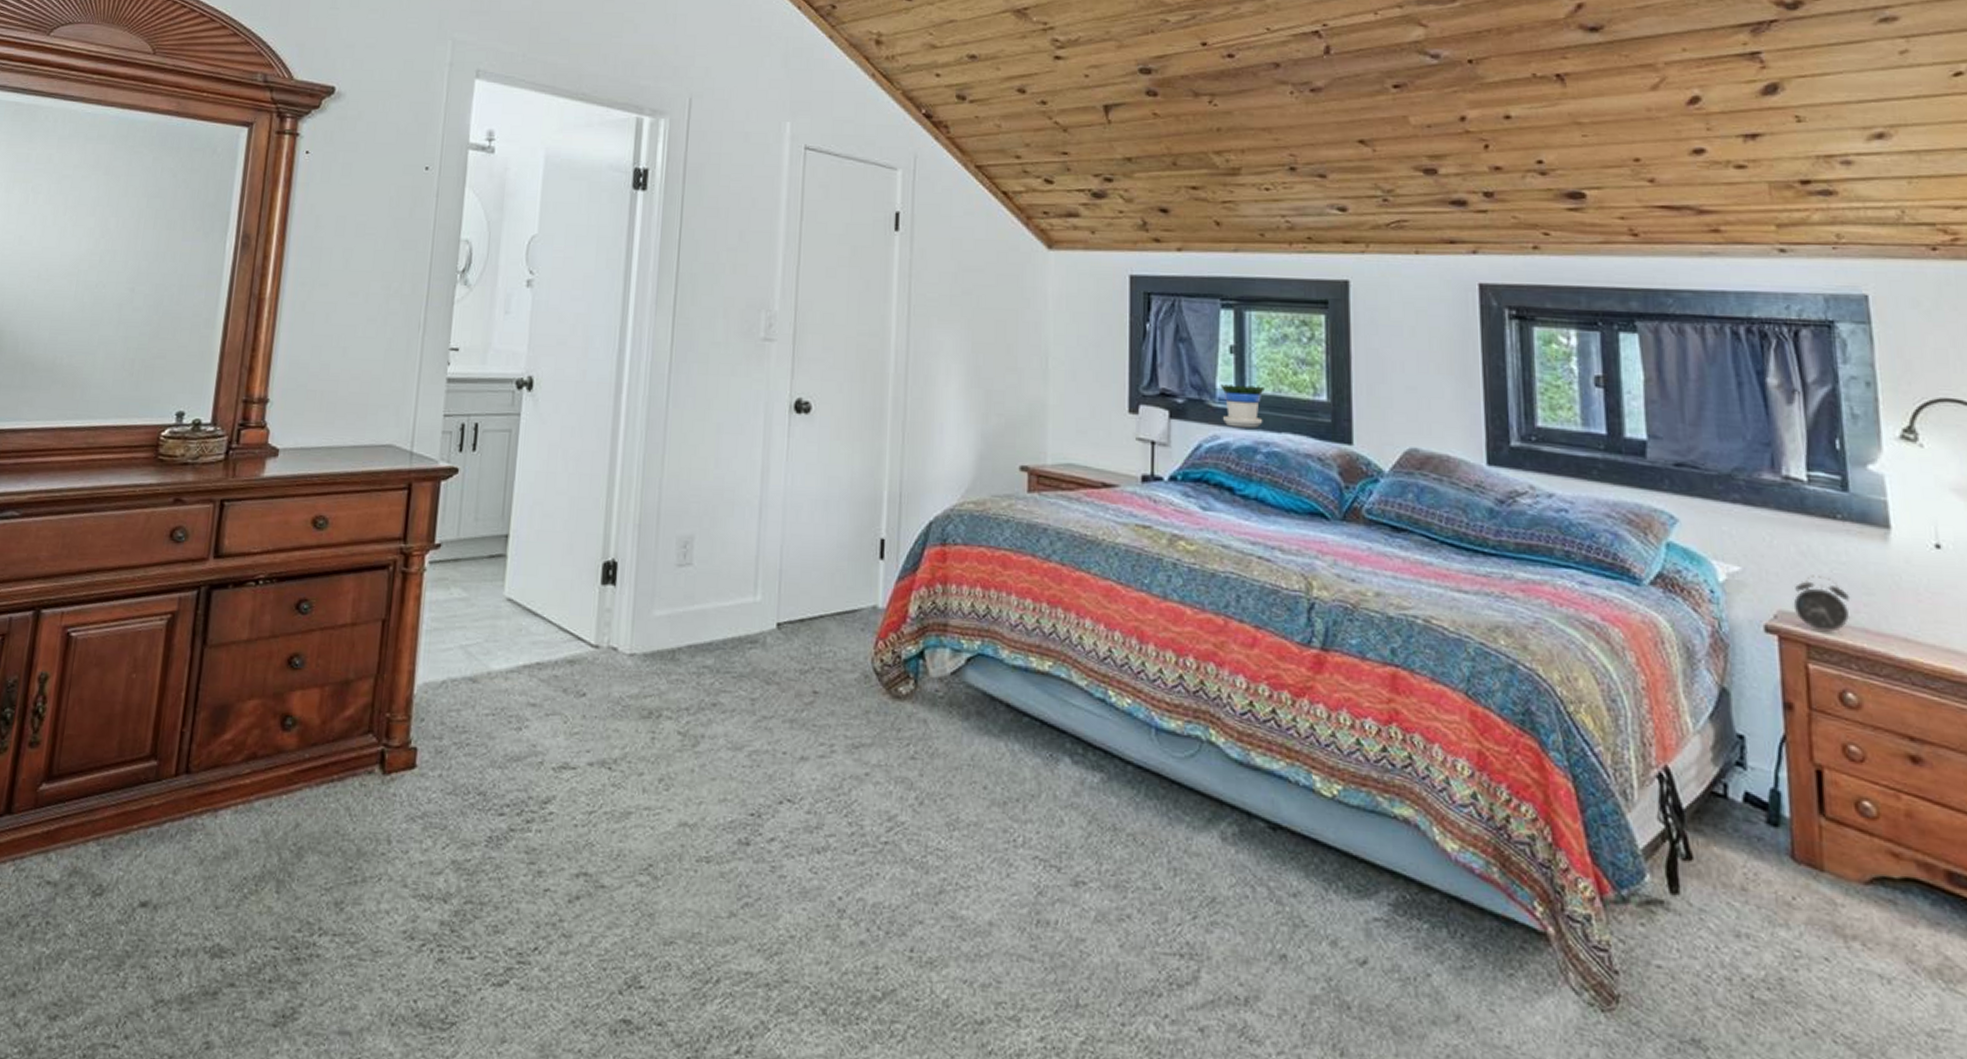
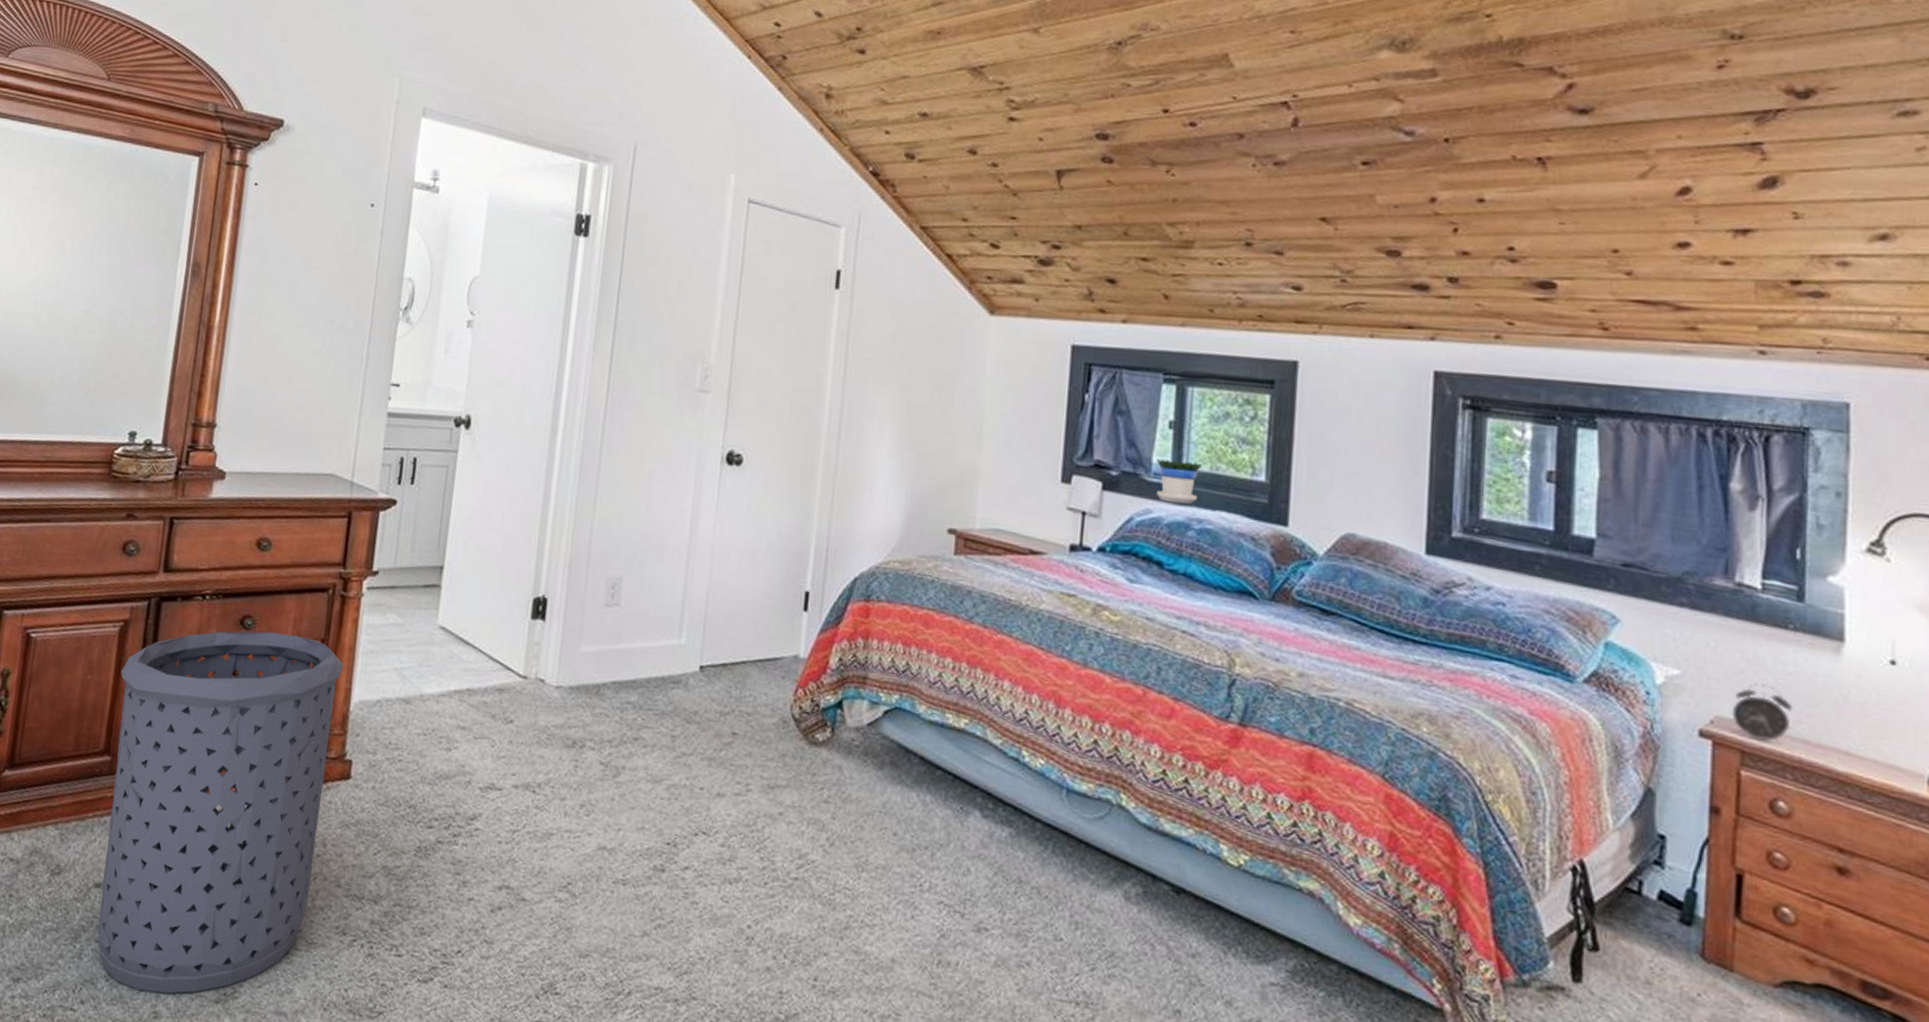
laundry basket: none [143,615,407,1021] -> present [97,631,344,995]

